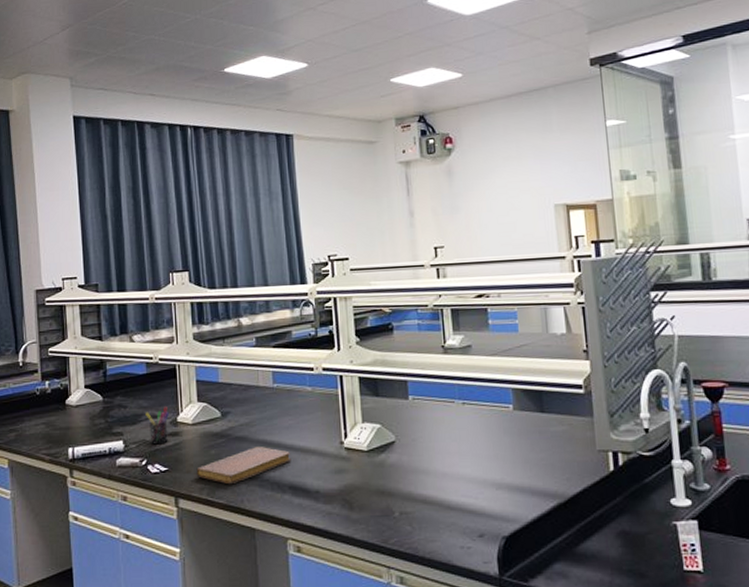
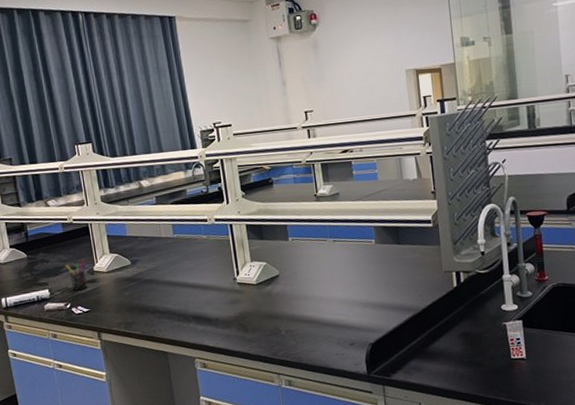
notebook: present [196,446,291,485] -> none [114,286,194,319]

